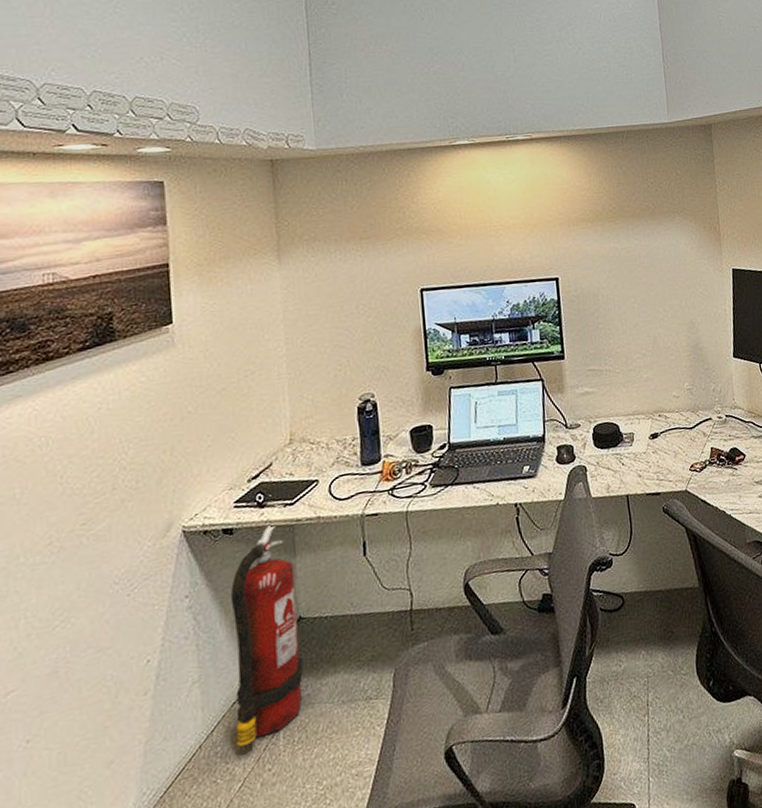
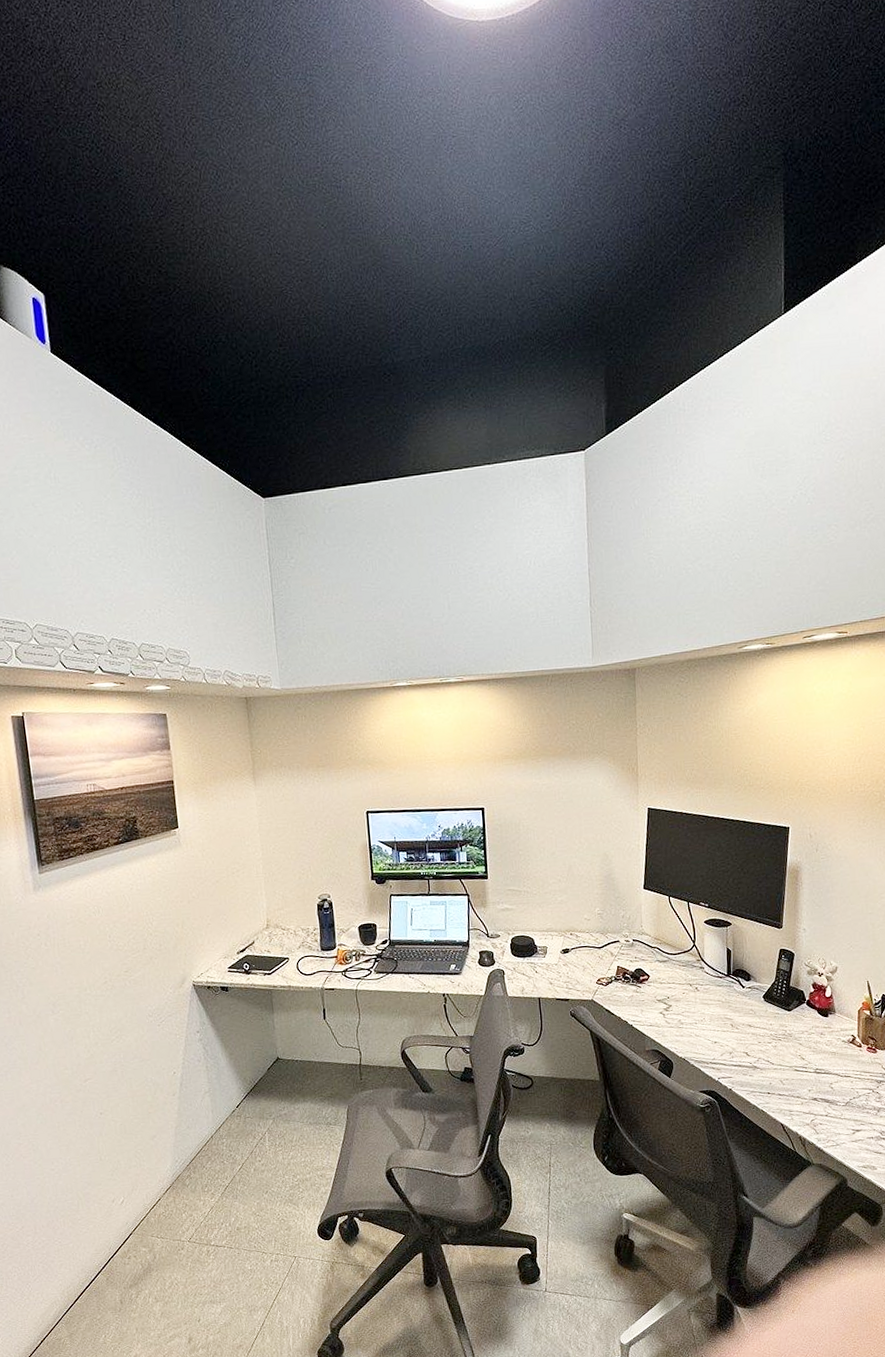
fire extinguisher: present [230,523,304,747] -> none [228,986,282,1142]

